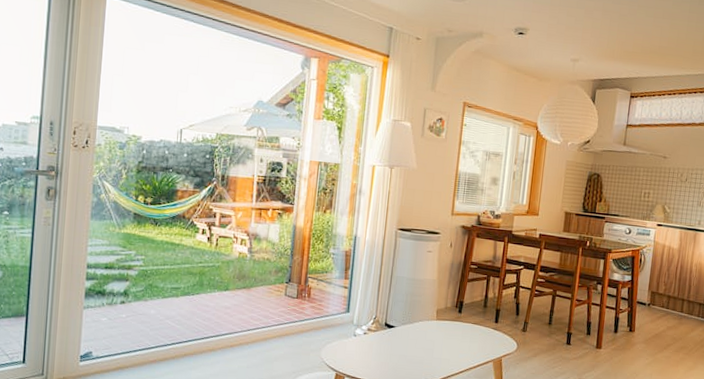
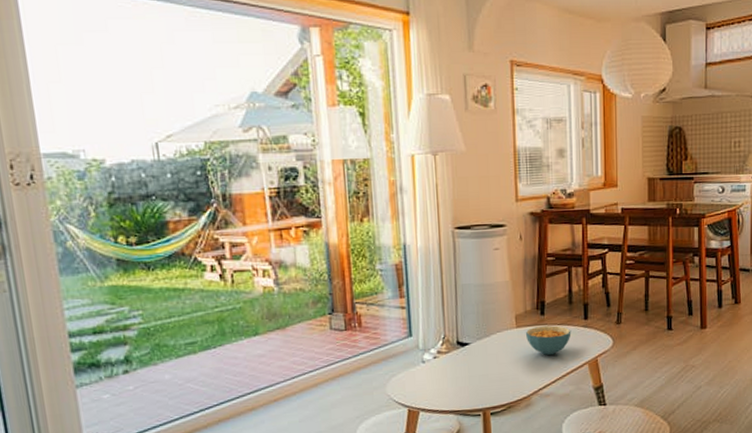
cereal bowl: none [443,322,483,348] -> present [525,325,571,355]

